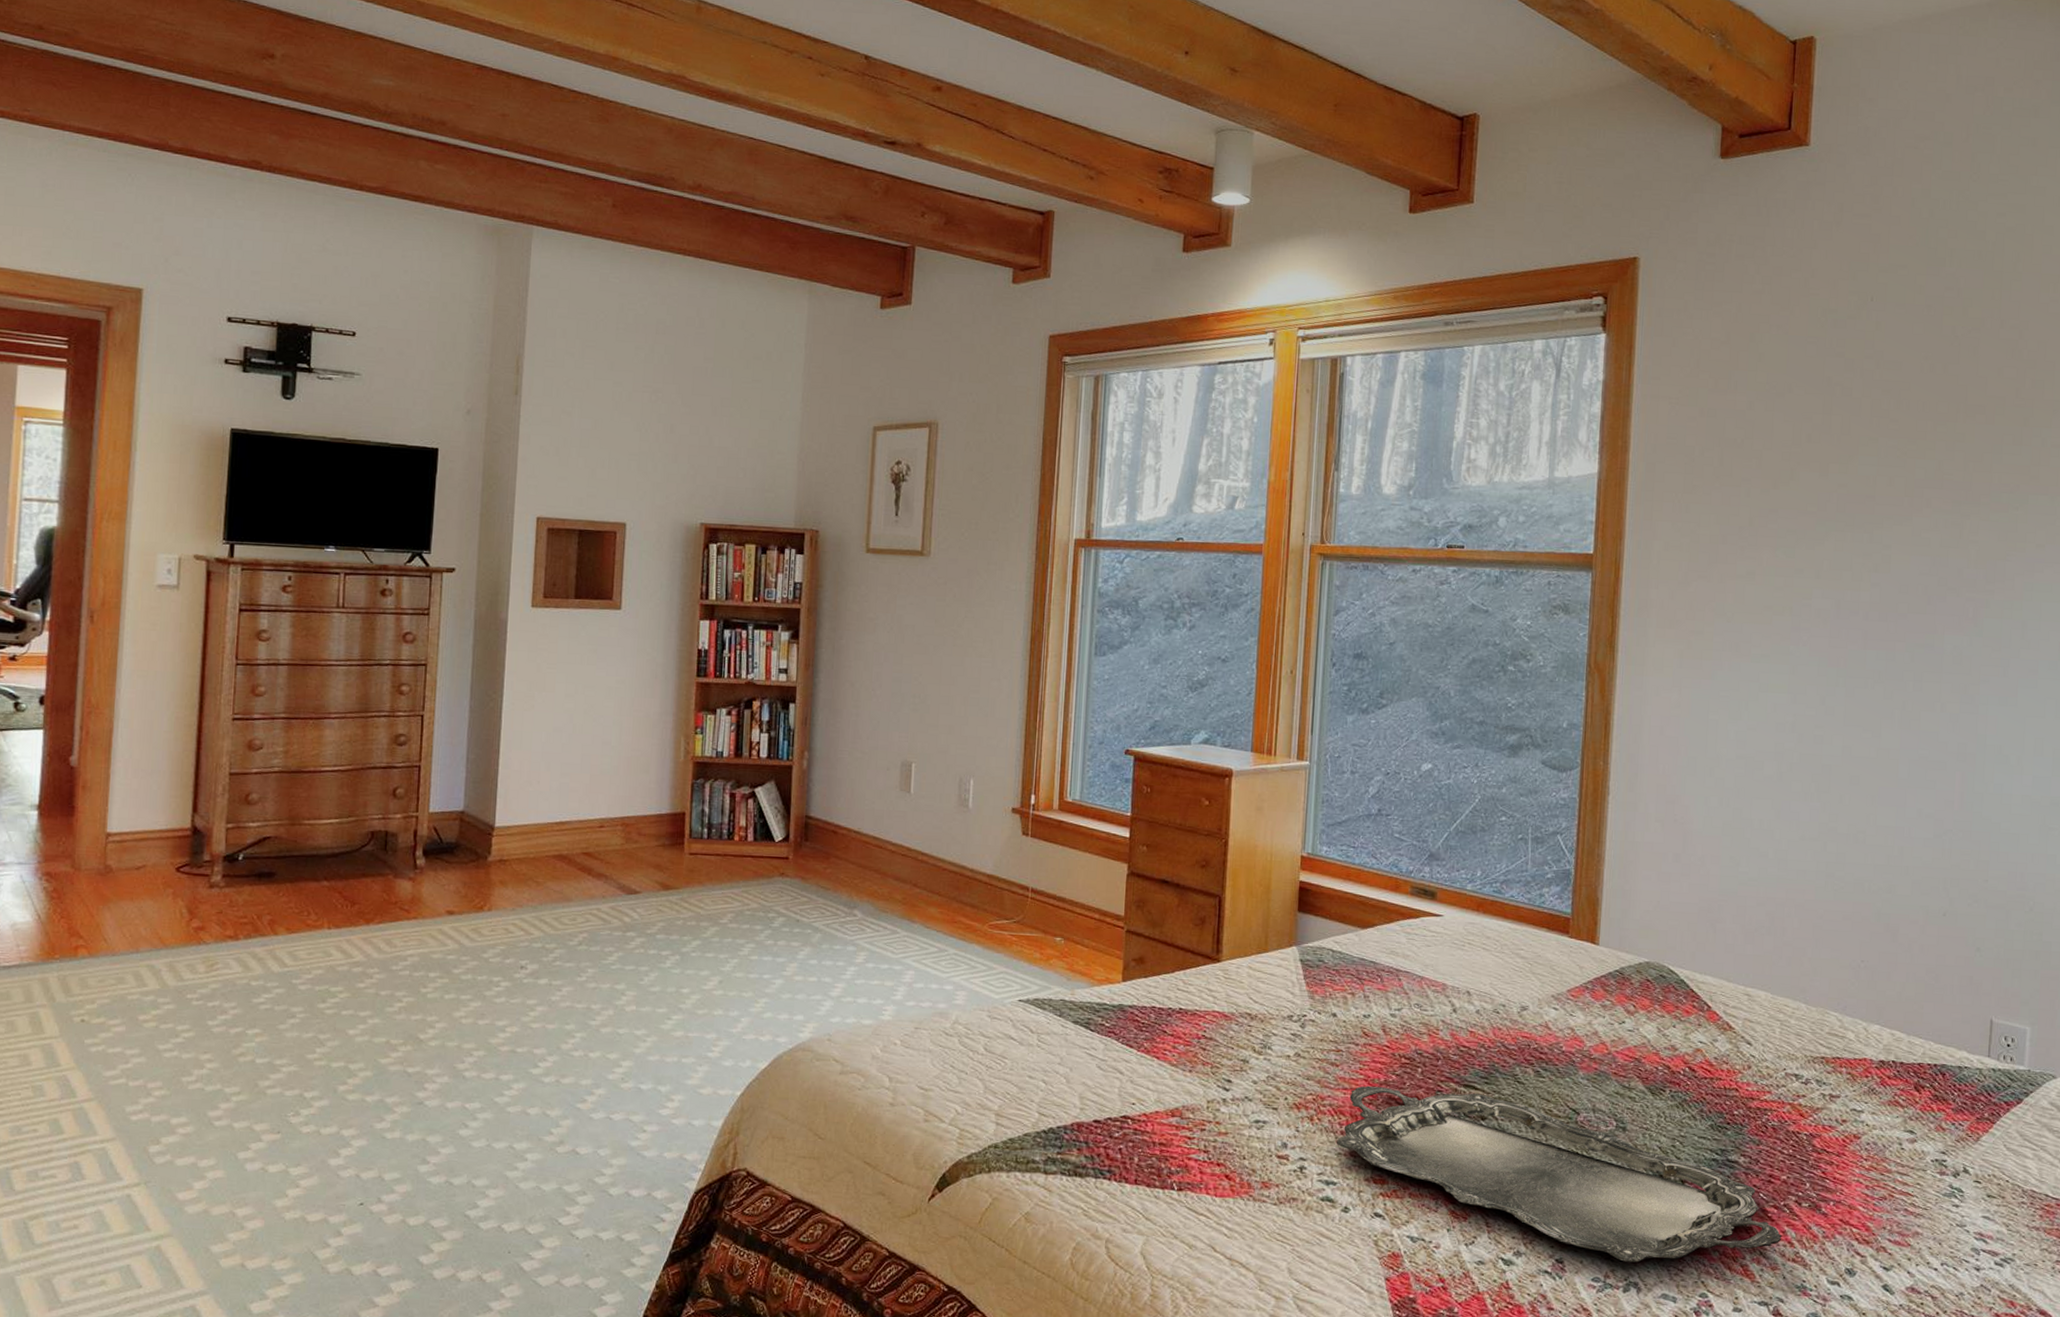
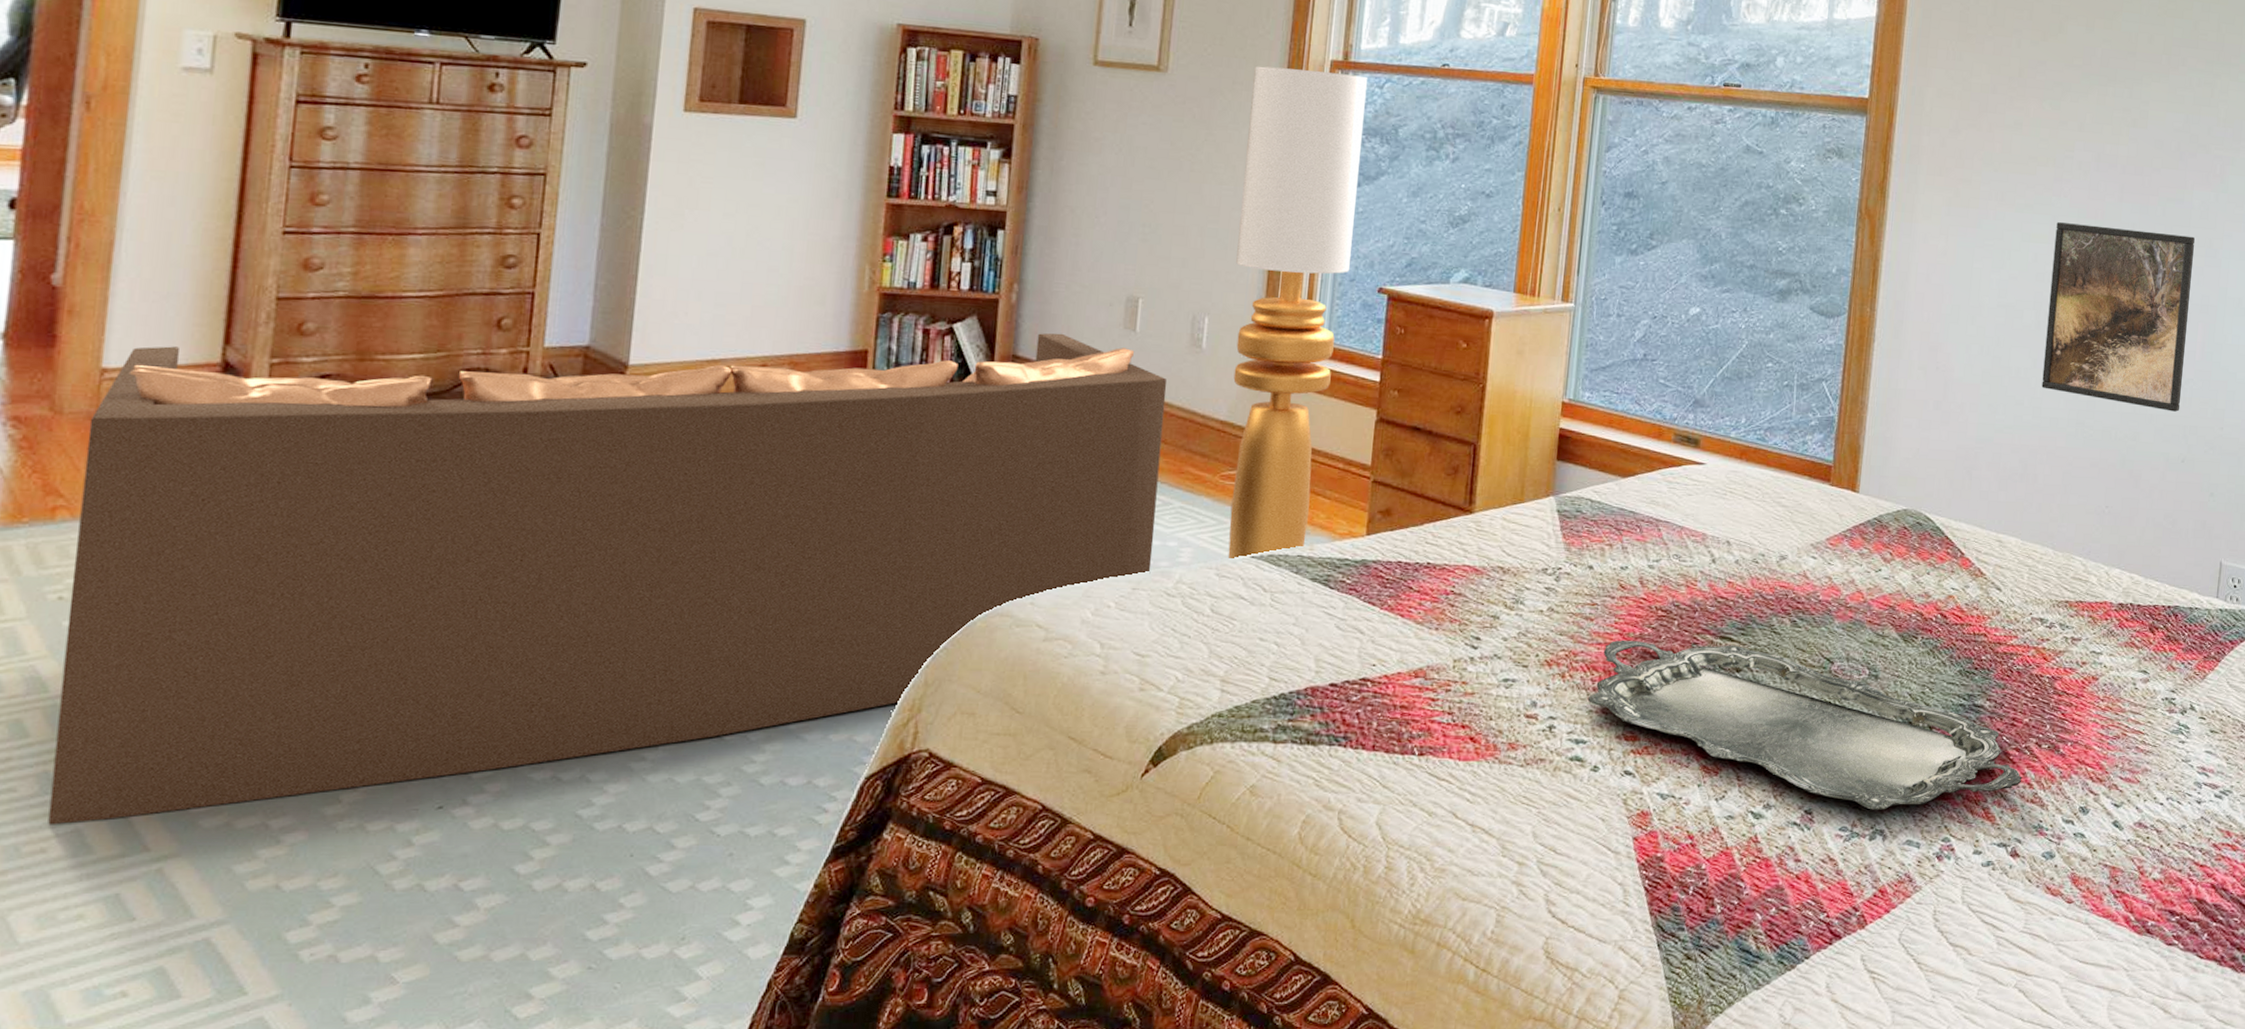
floor lamp: none [78,547,1109,1207] -> present [48,65,1368,825]
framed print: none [1786,671,1948,864] -> present [2041,222,2195,412]

